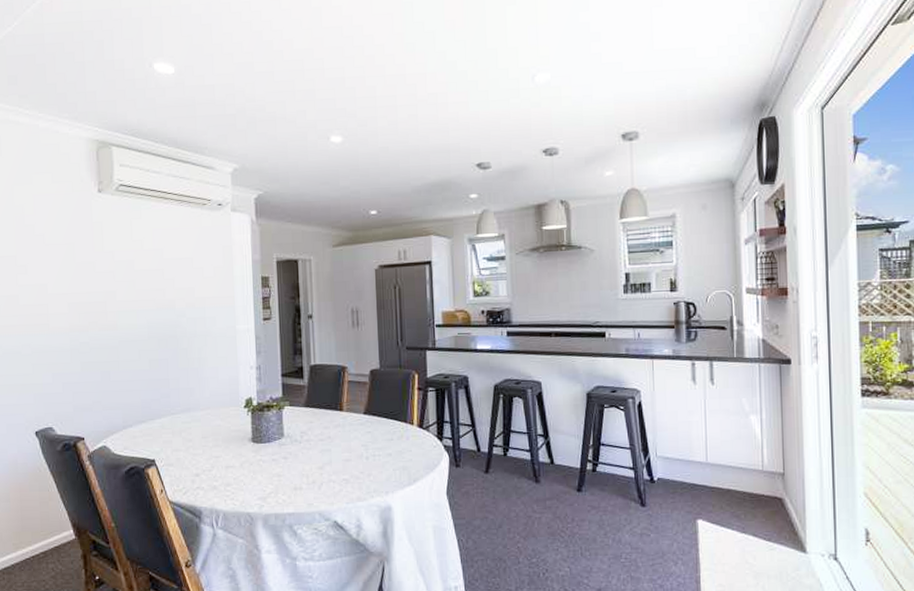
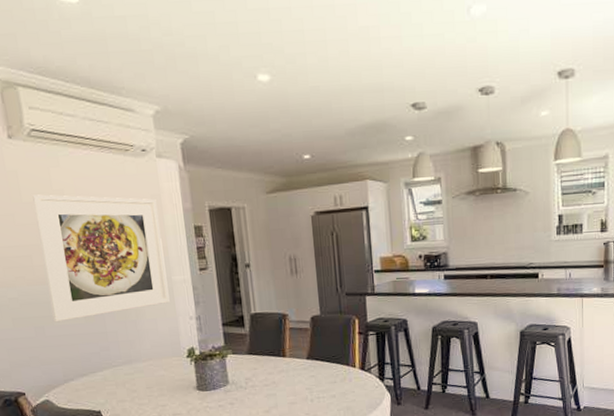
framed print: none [114,244,232,368] -> present [32,194,170,323]

